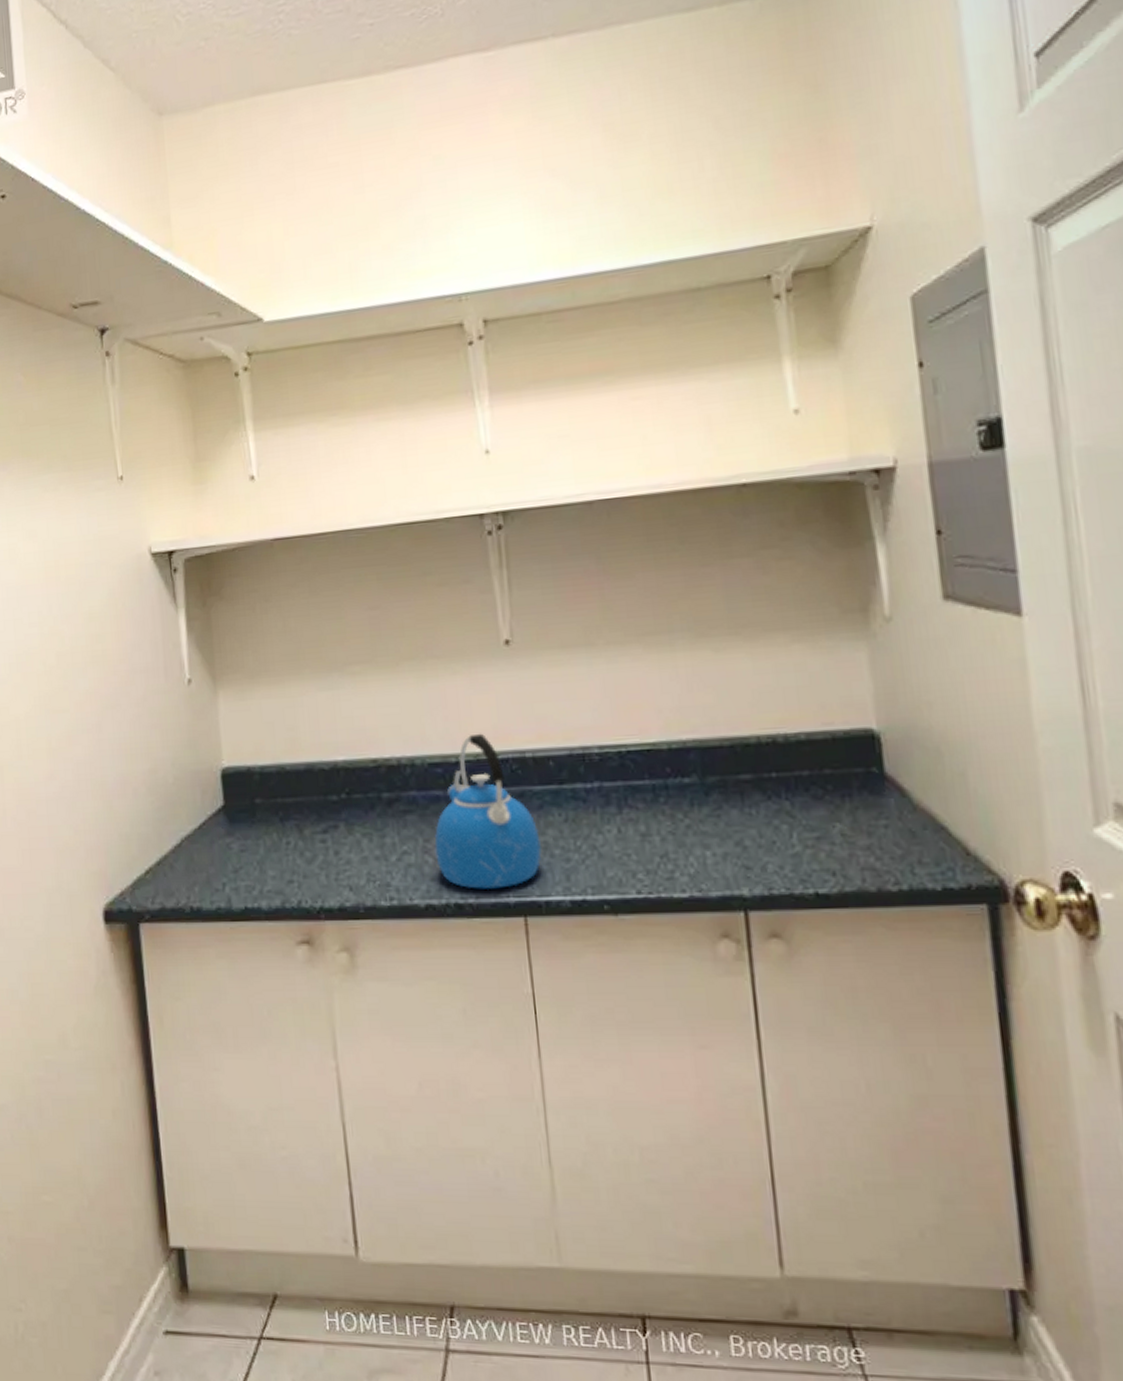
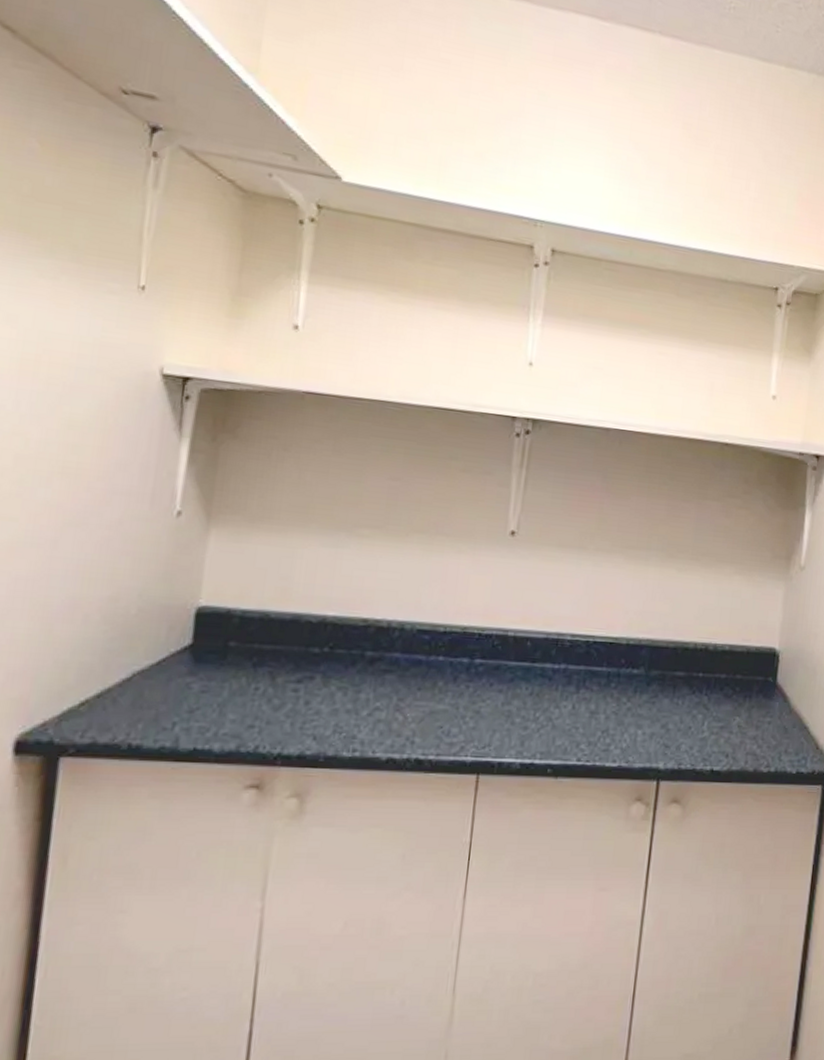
kettle: present [434,733,542,889] -> none [406,609,505,748]

